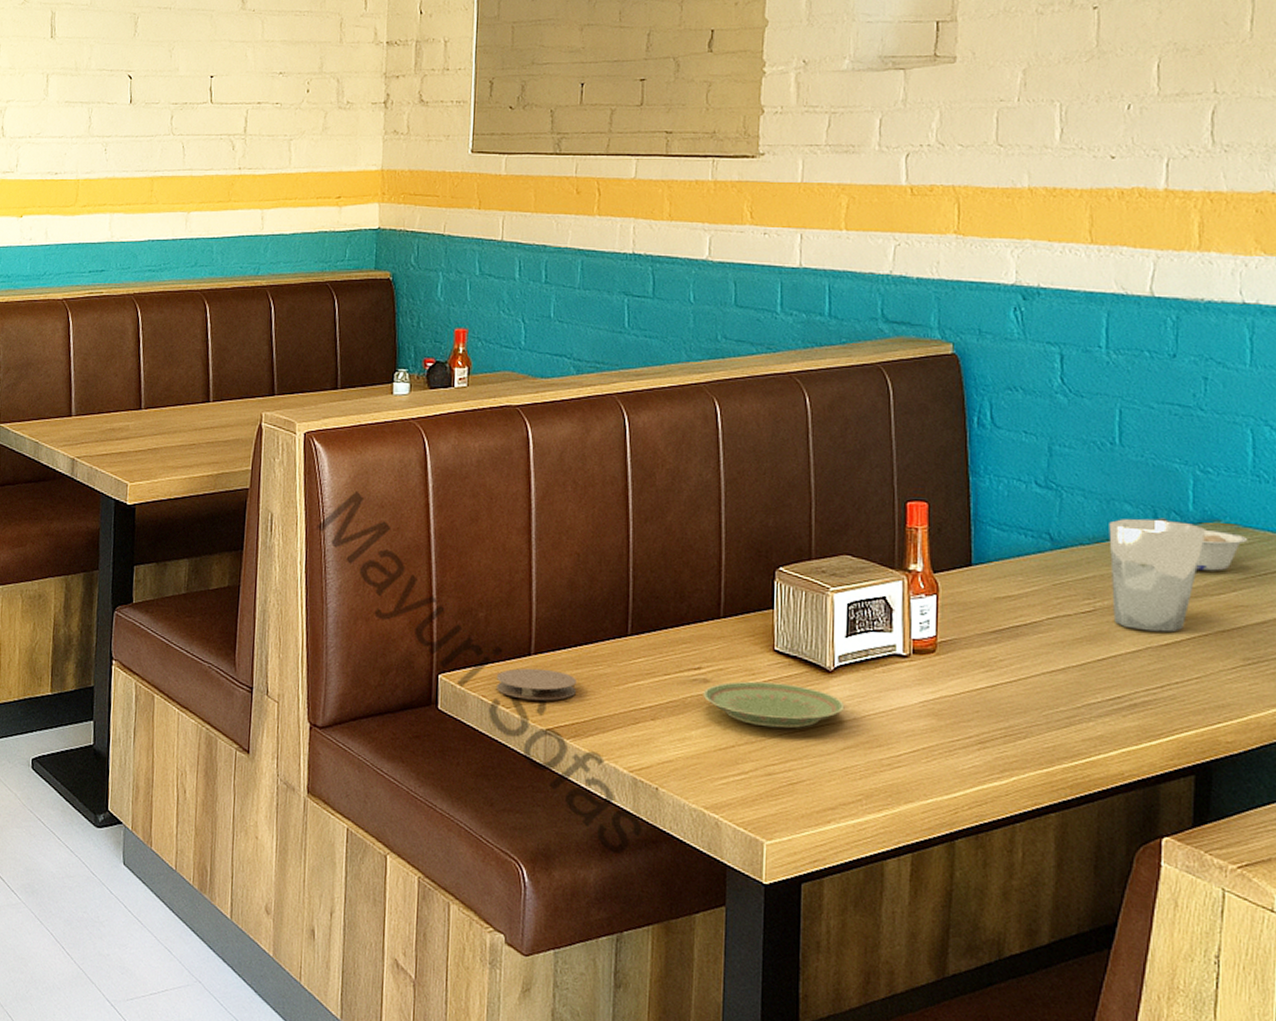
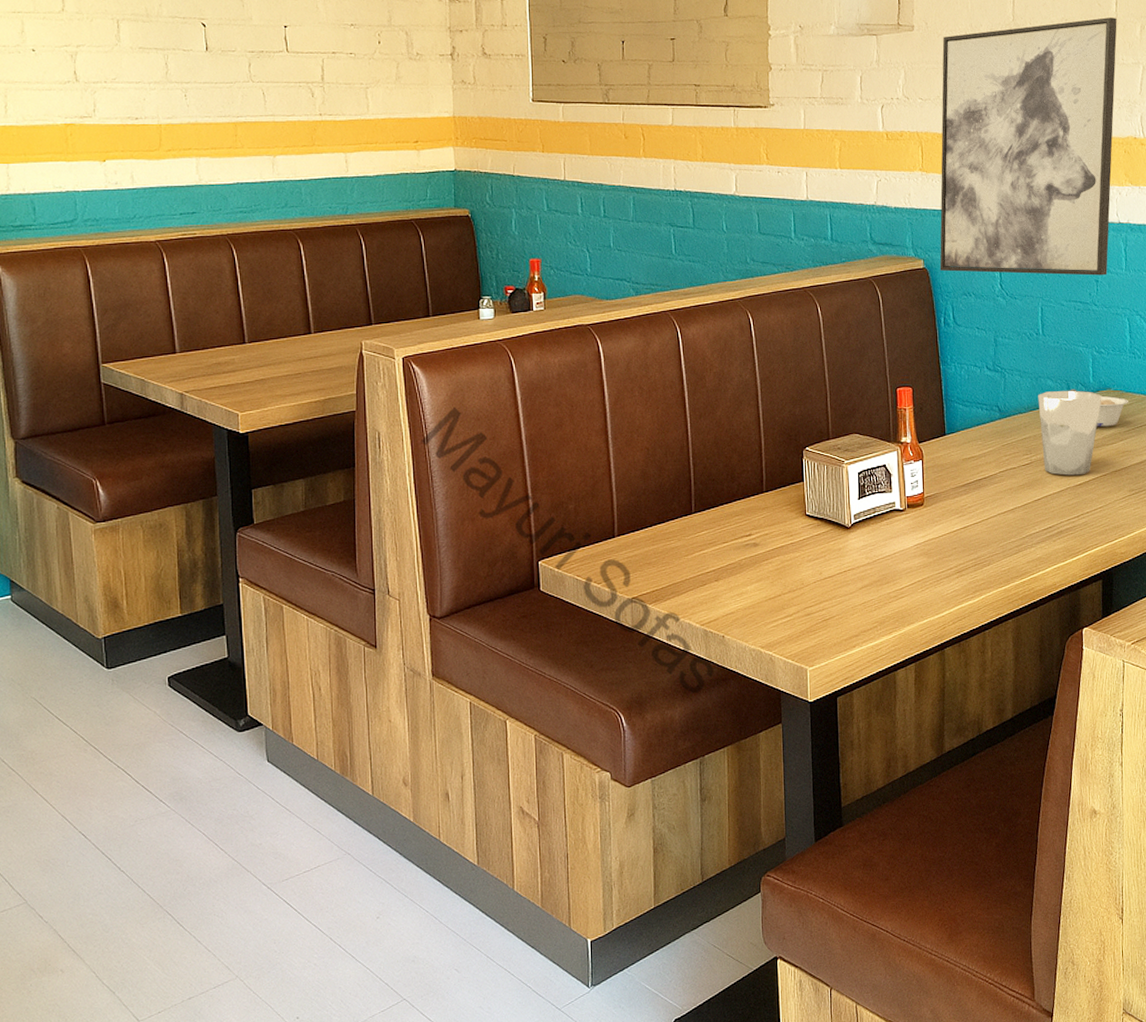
coaster: present [496,668,576,701] -> none [587,547,654,575]
plate: present [703,681,845,729] -> none [754,541,861,577]
wall art: none [975,39,1252,372] -> present [939,17,1117,276]

